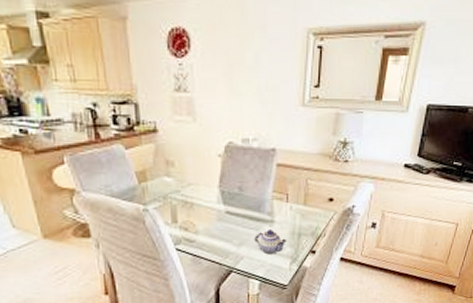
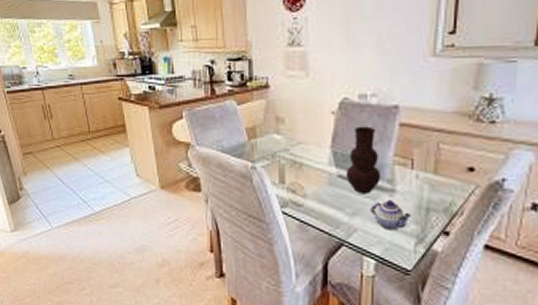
vase: none [232,167,263,227] -> present [345,126,382,194]

